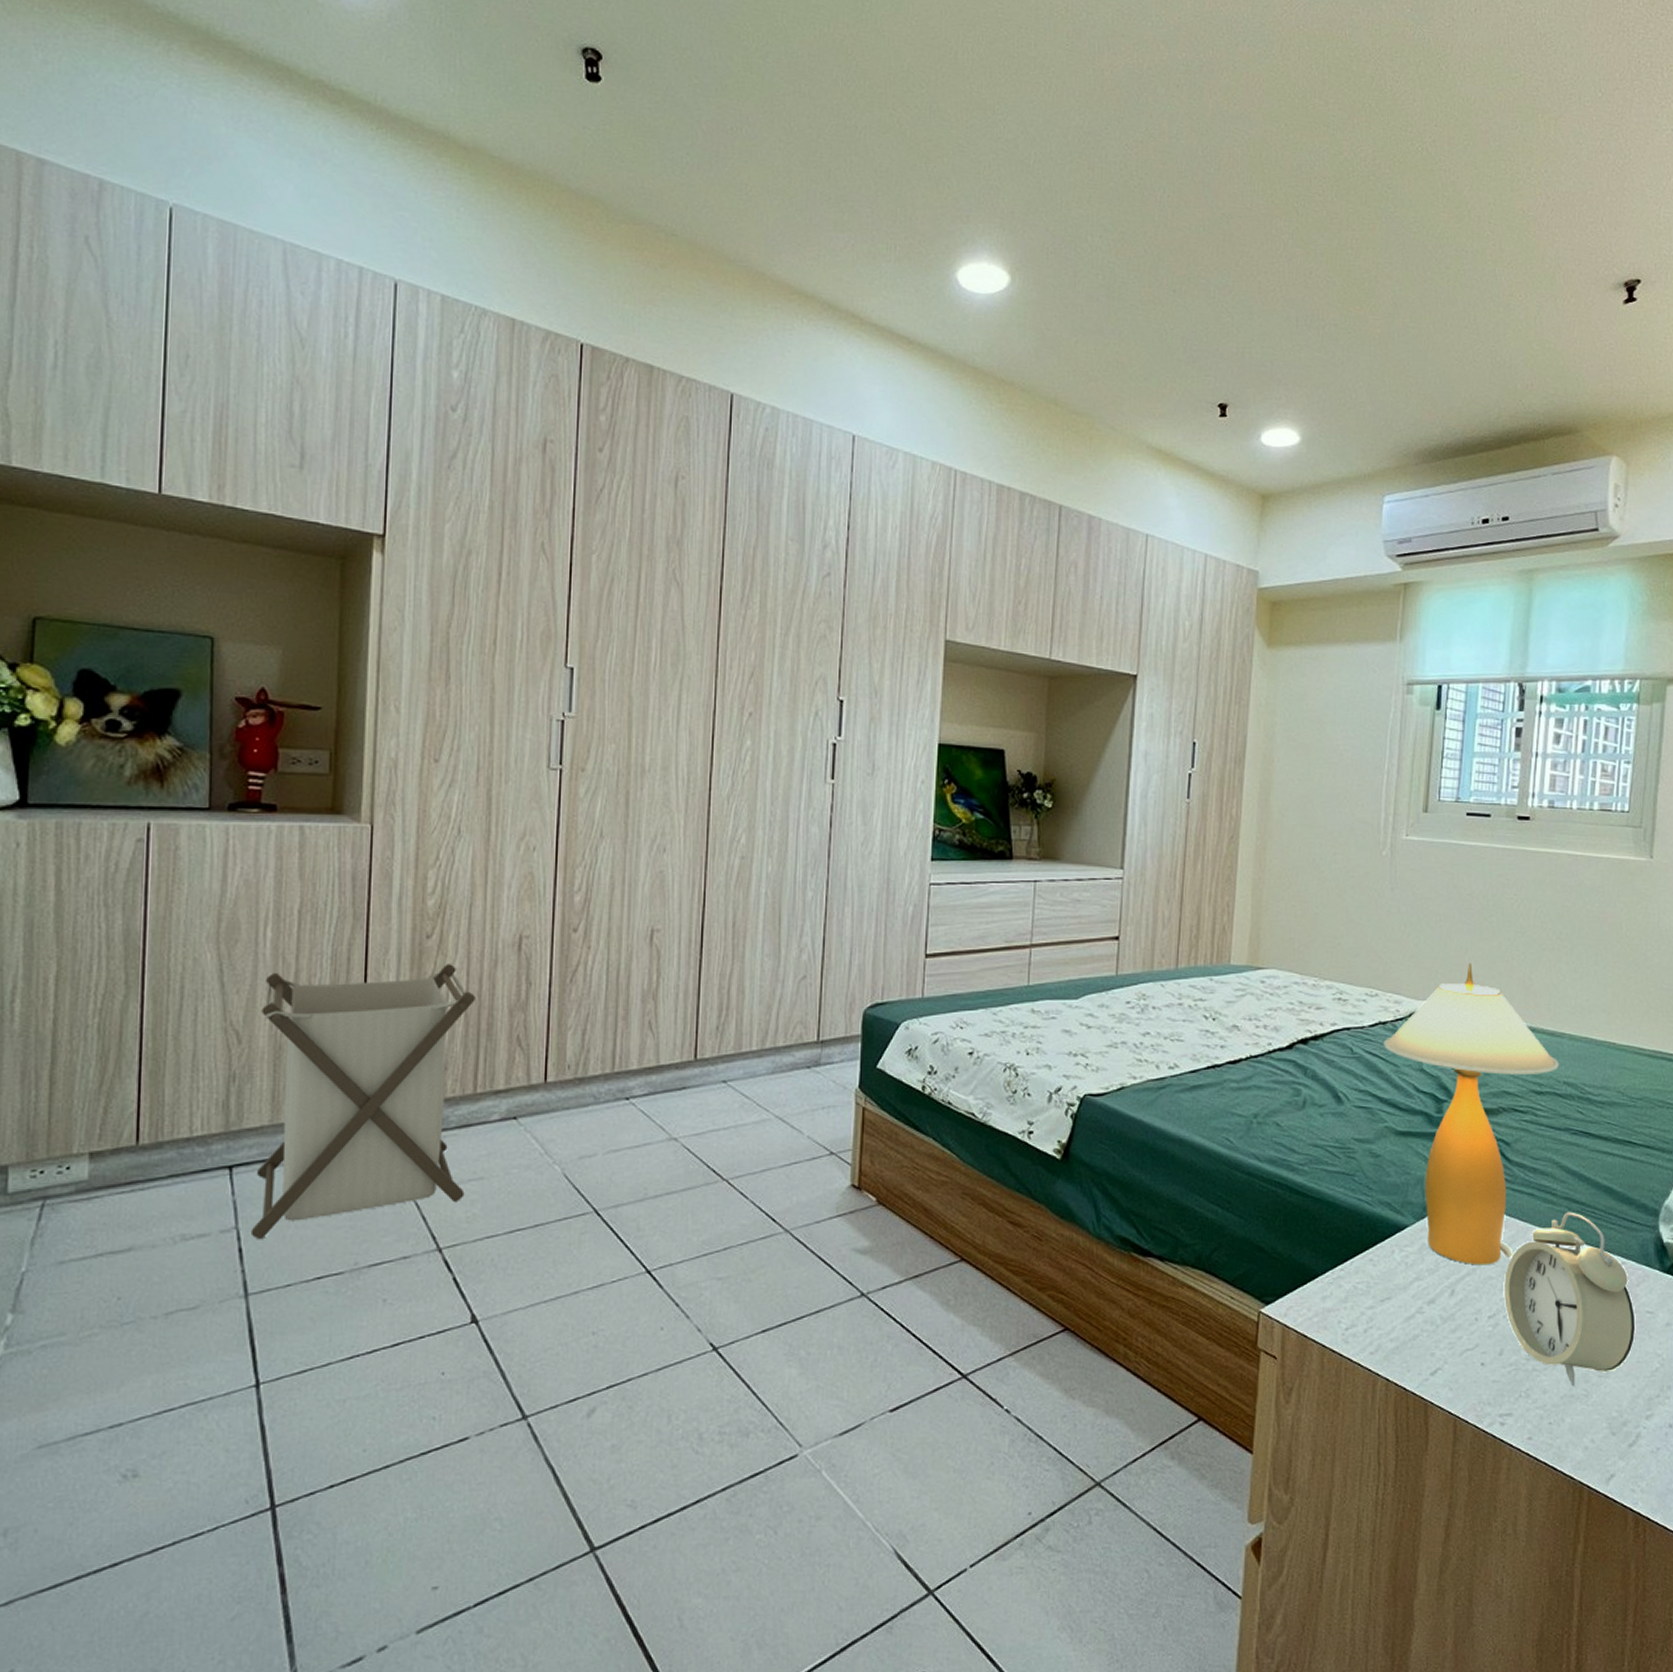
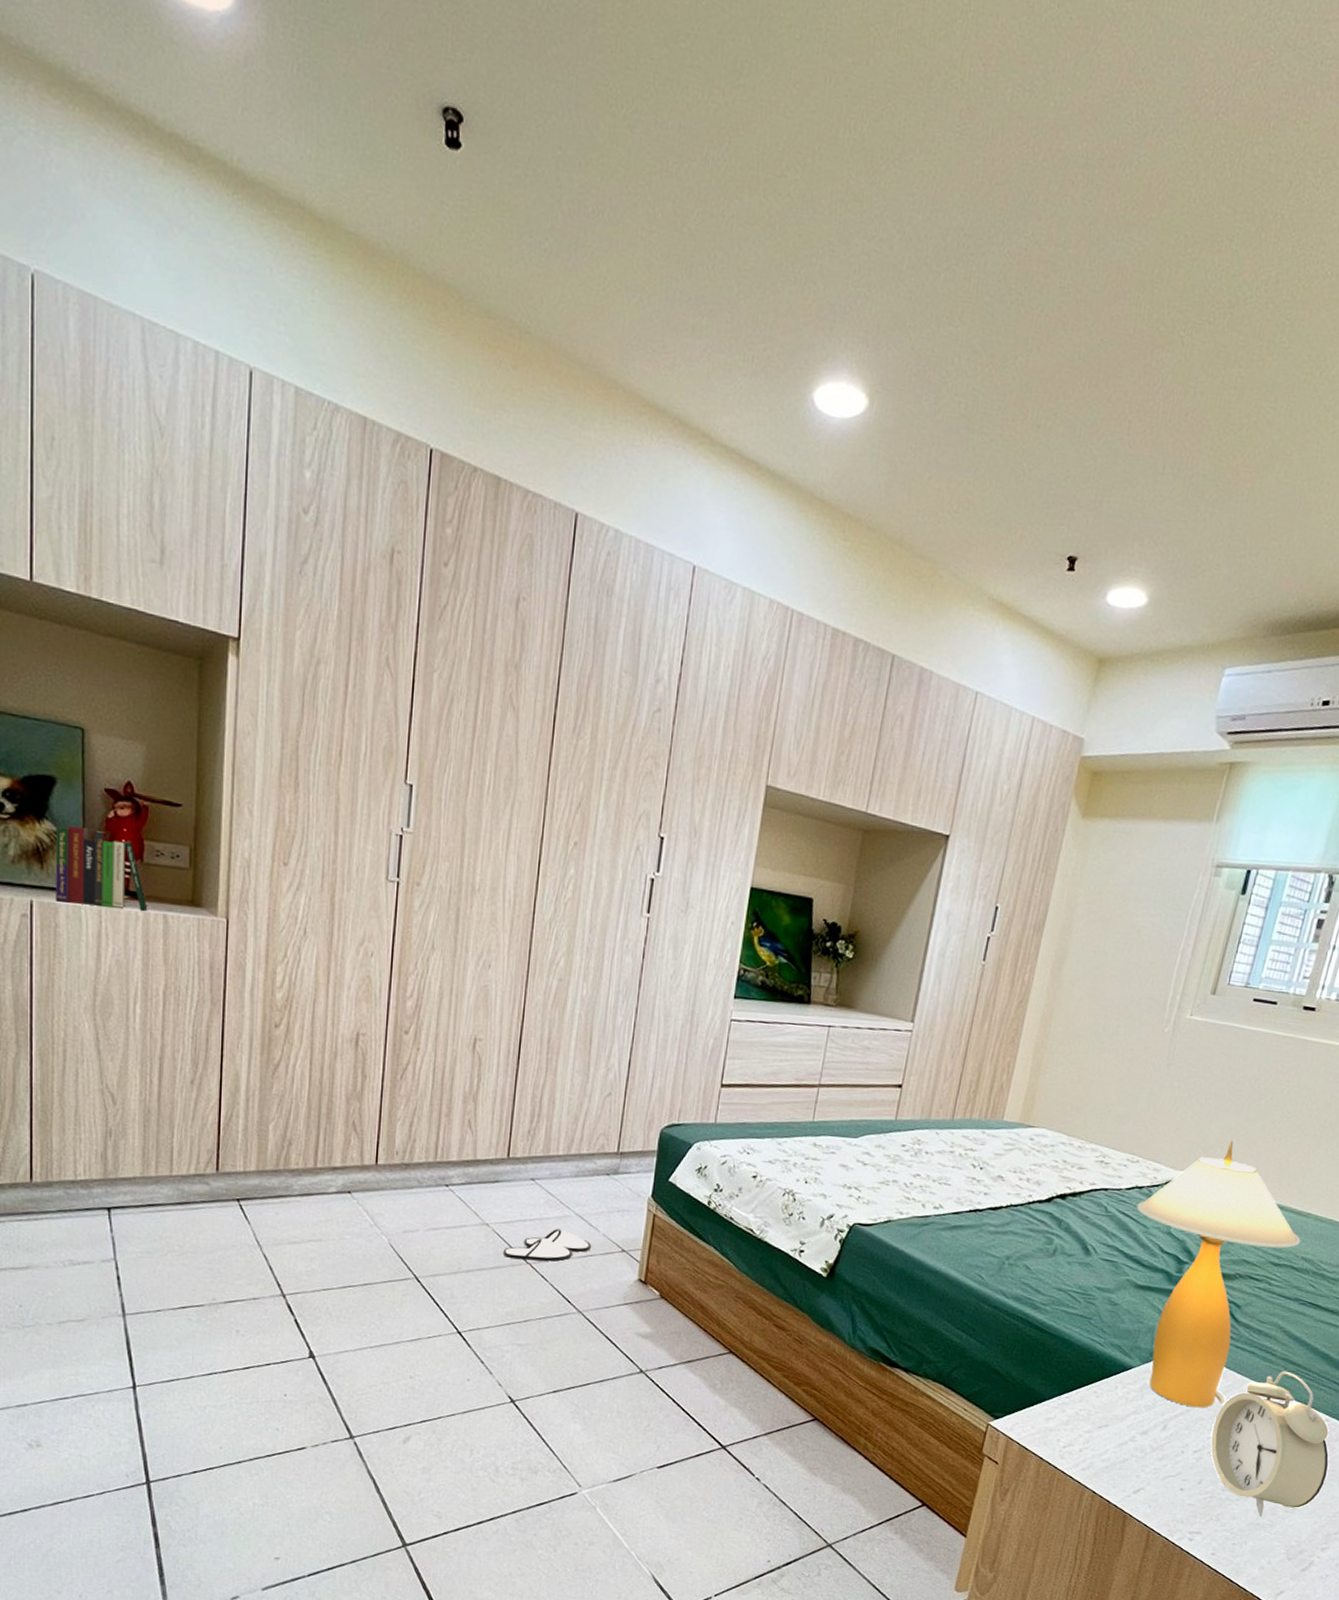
books: none [177,739,281,825] -> present [56,825,147,912]
laundry basket: present [250,964,475,1239] -> none [126,1045,317,1270]
slippers: none [694,1136,796,1175] -> present [502,1229,592,1261]

